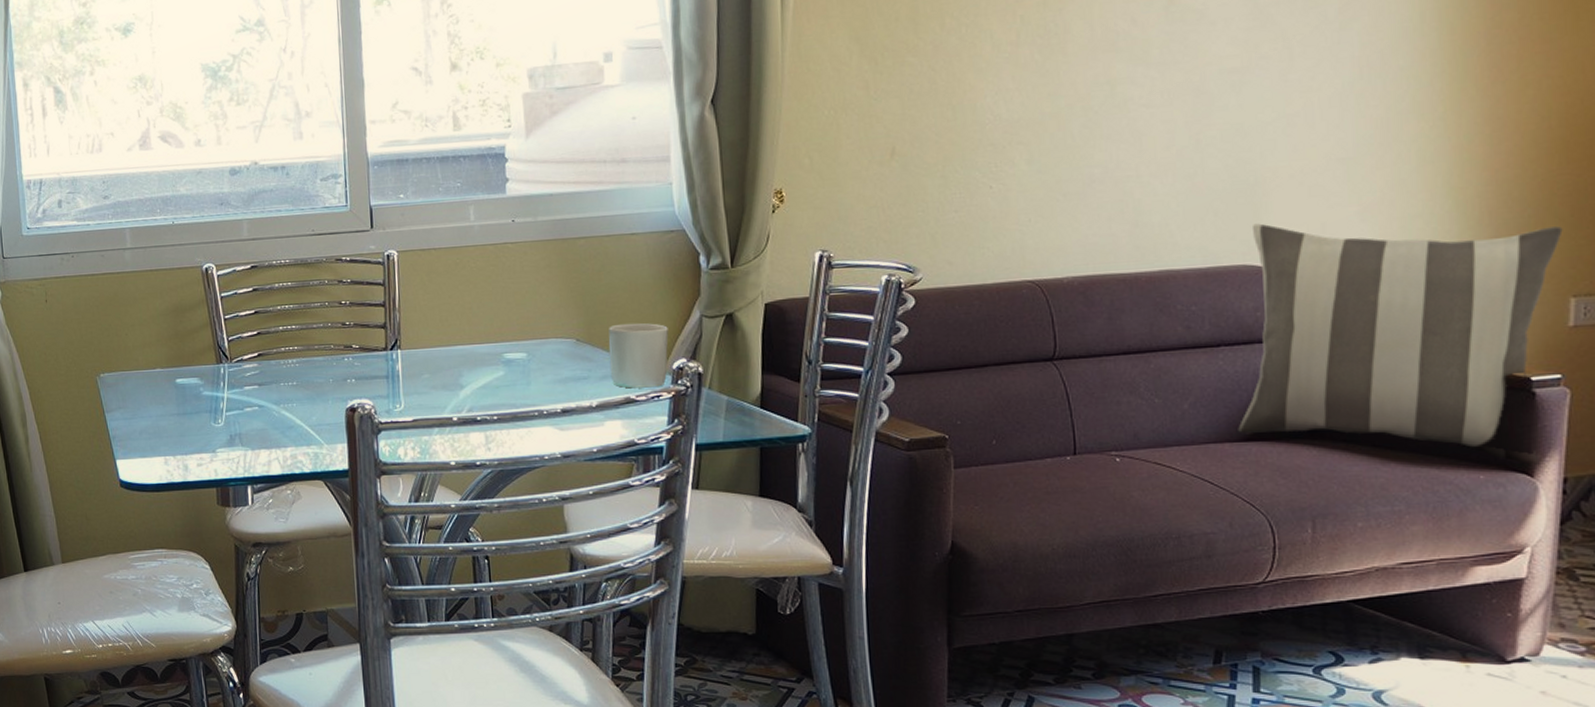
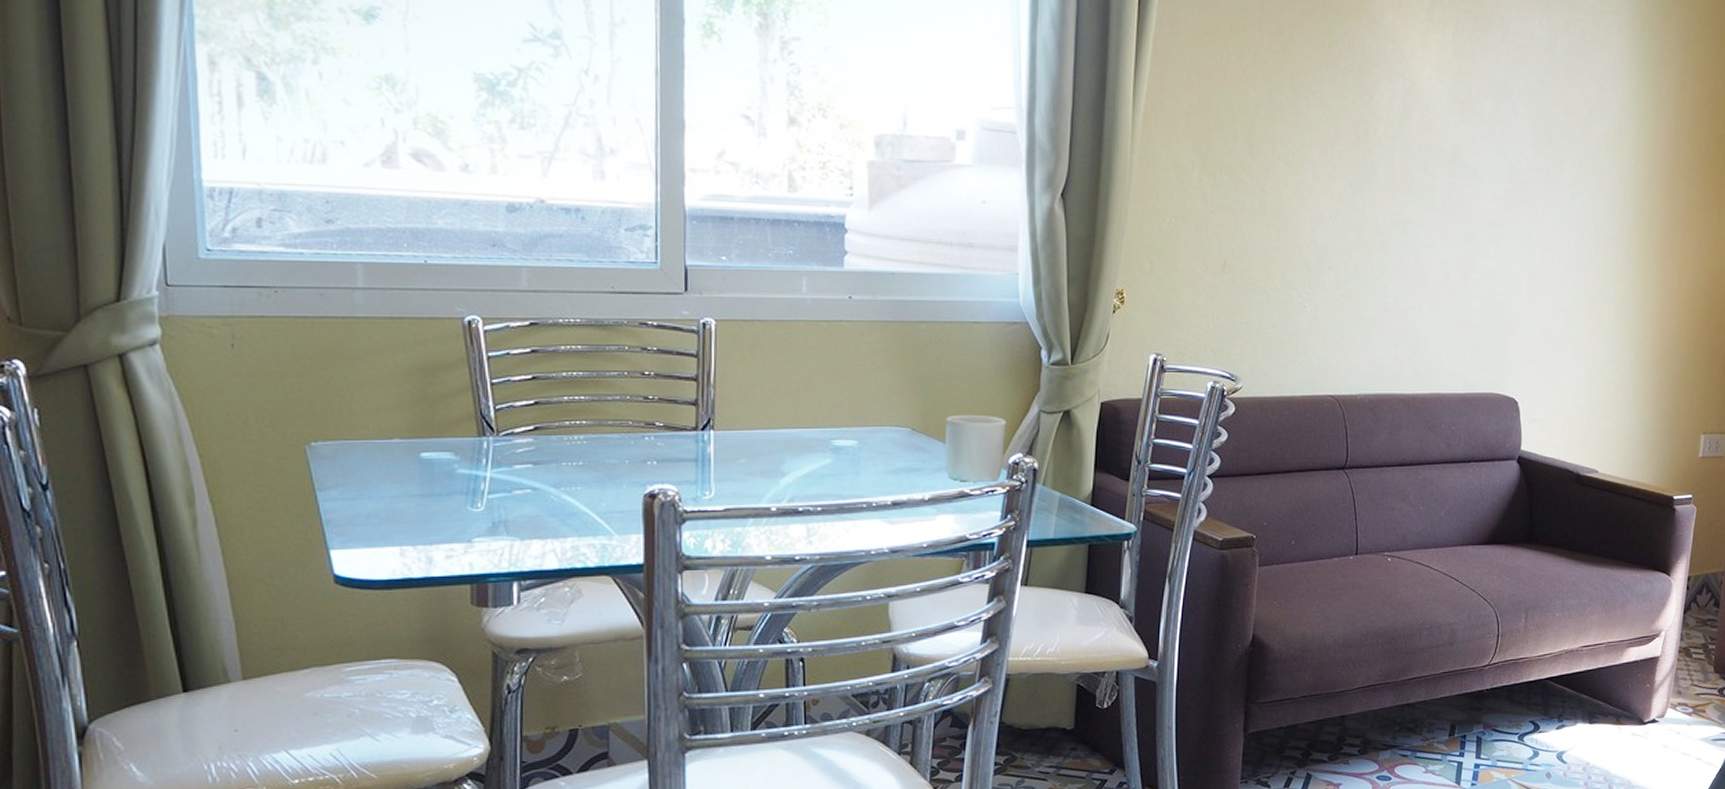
pillow: present [1238,223,1563,465] -> none [1479,358,1700,566]

